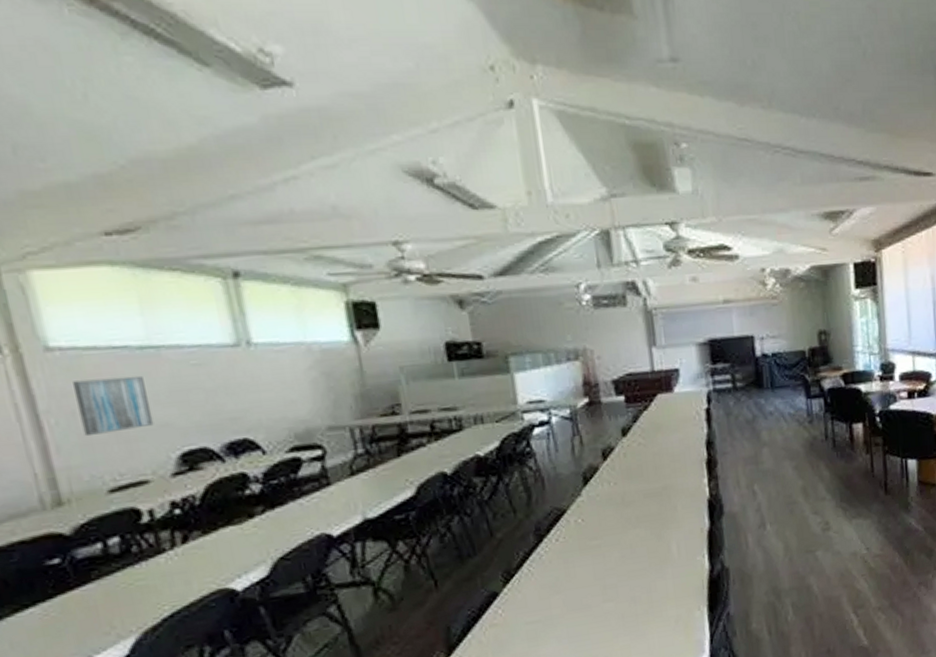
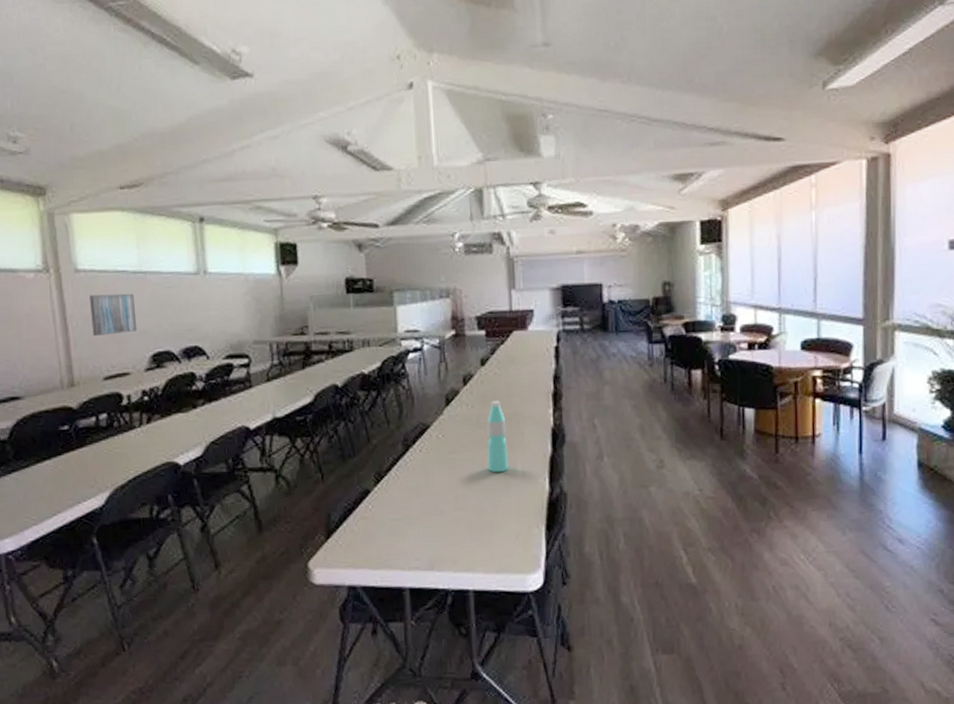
water bottle: none [634,474,662,556] -> present [487,401,509,473]

